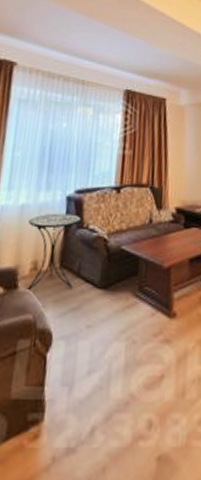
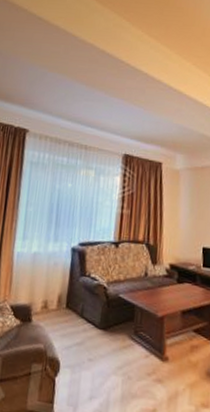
side table: present [24,213,82,291] -> none [37,261,85,327]

